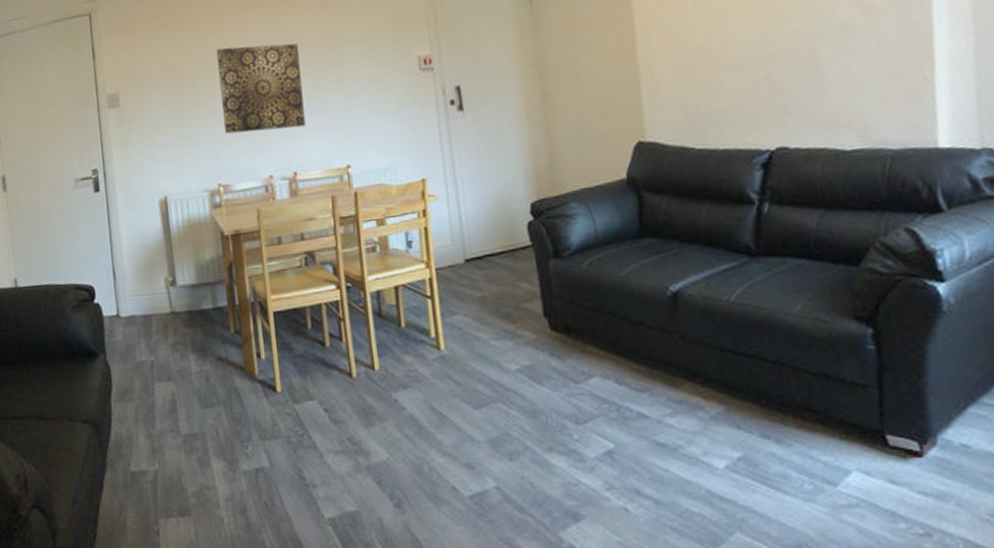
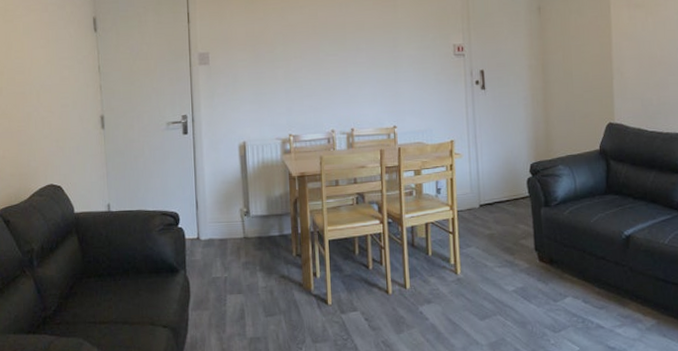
wall art: present [216,43,306,134] -> none [293,23,363,94]

